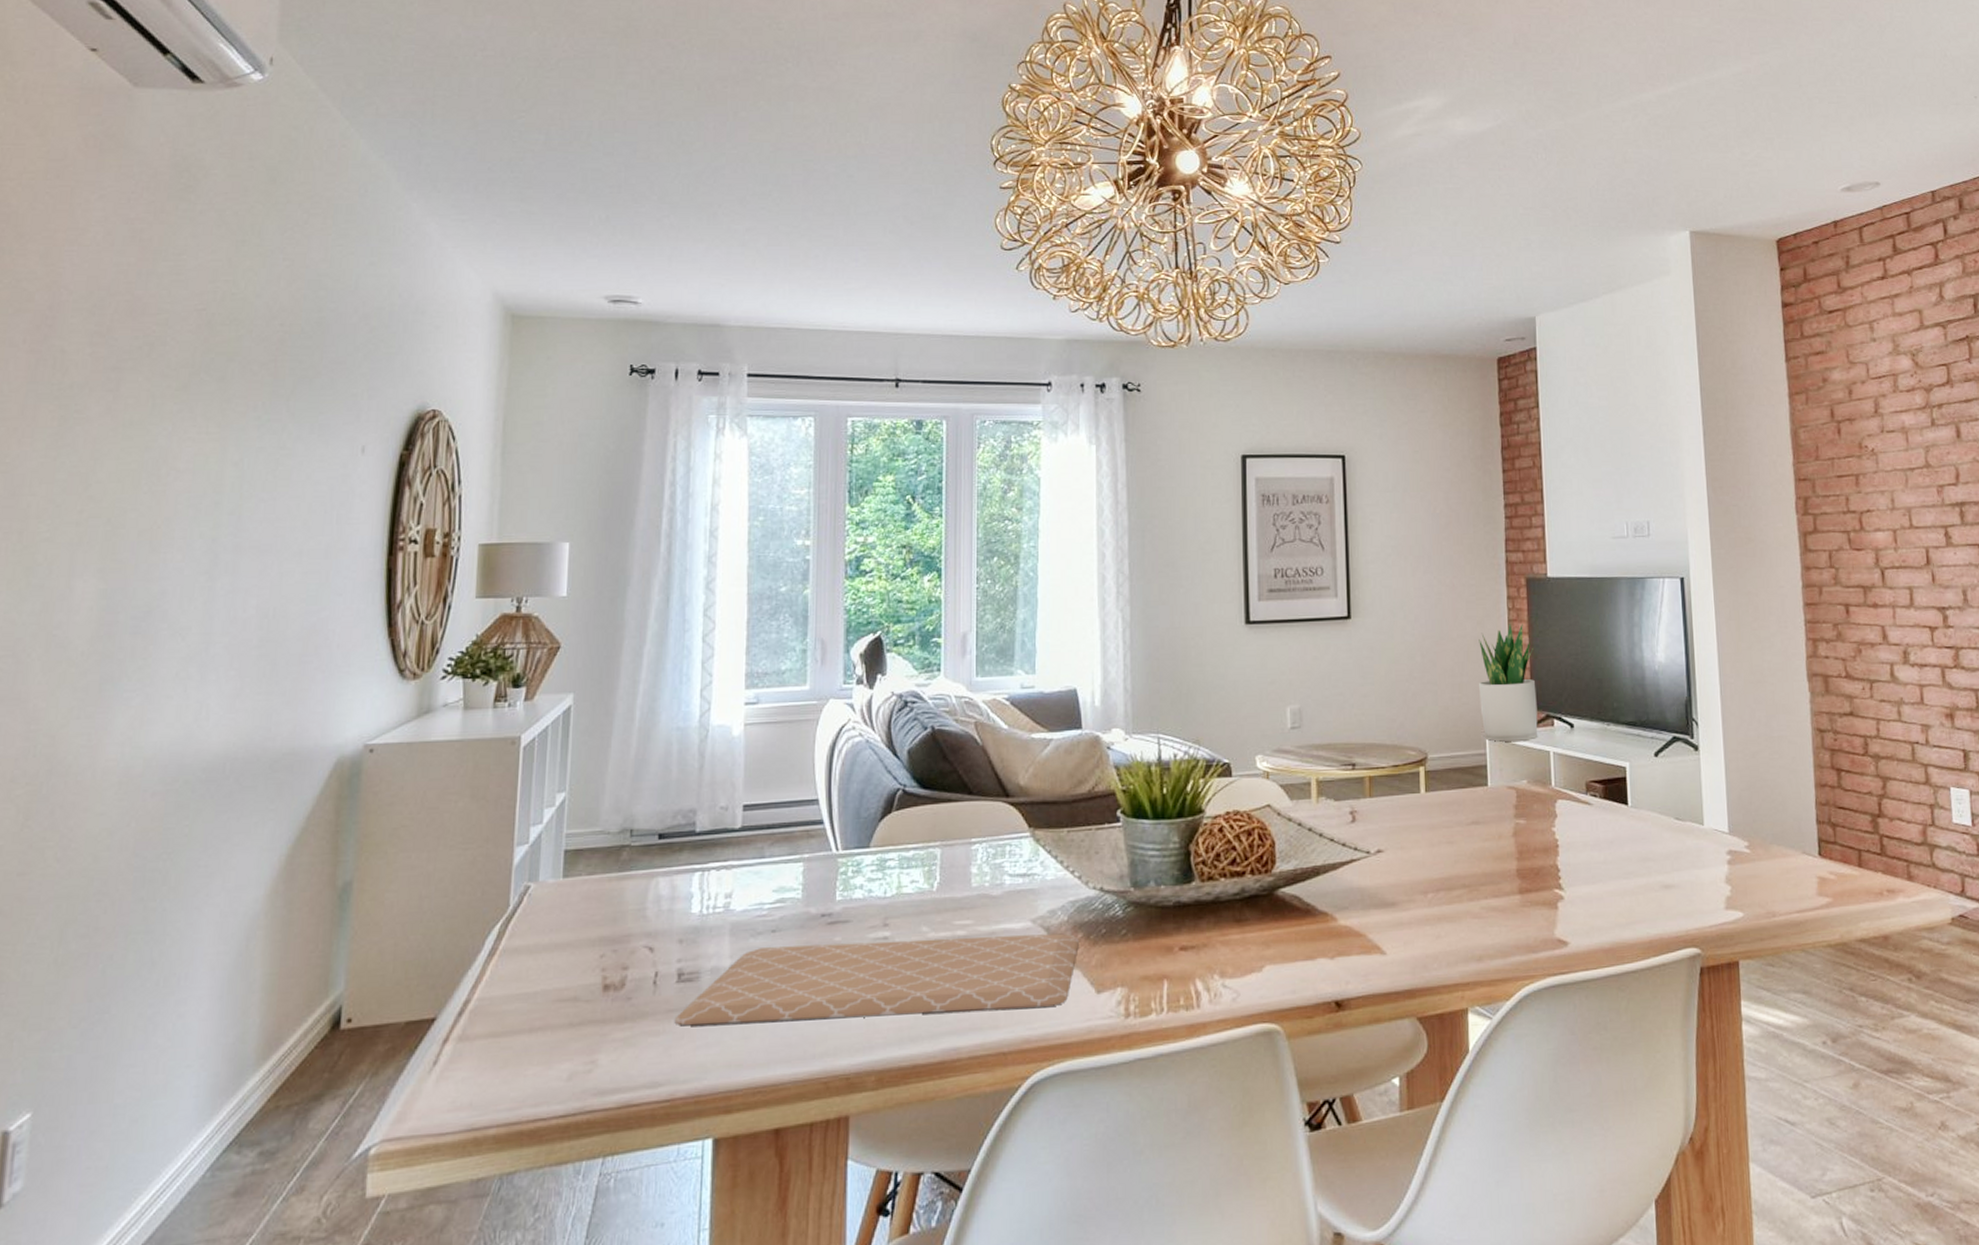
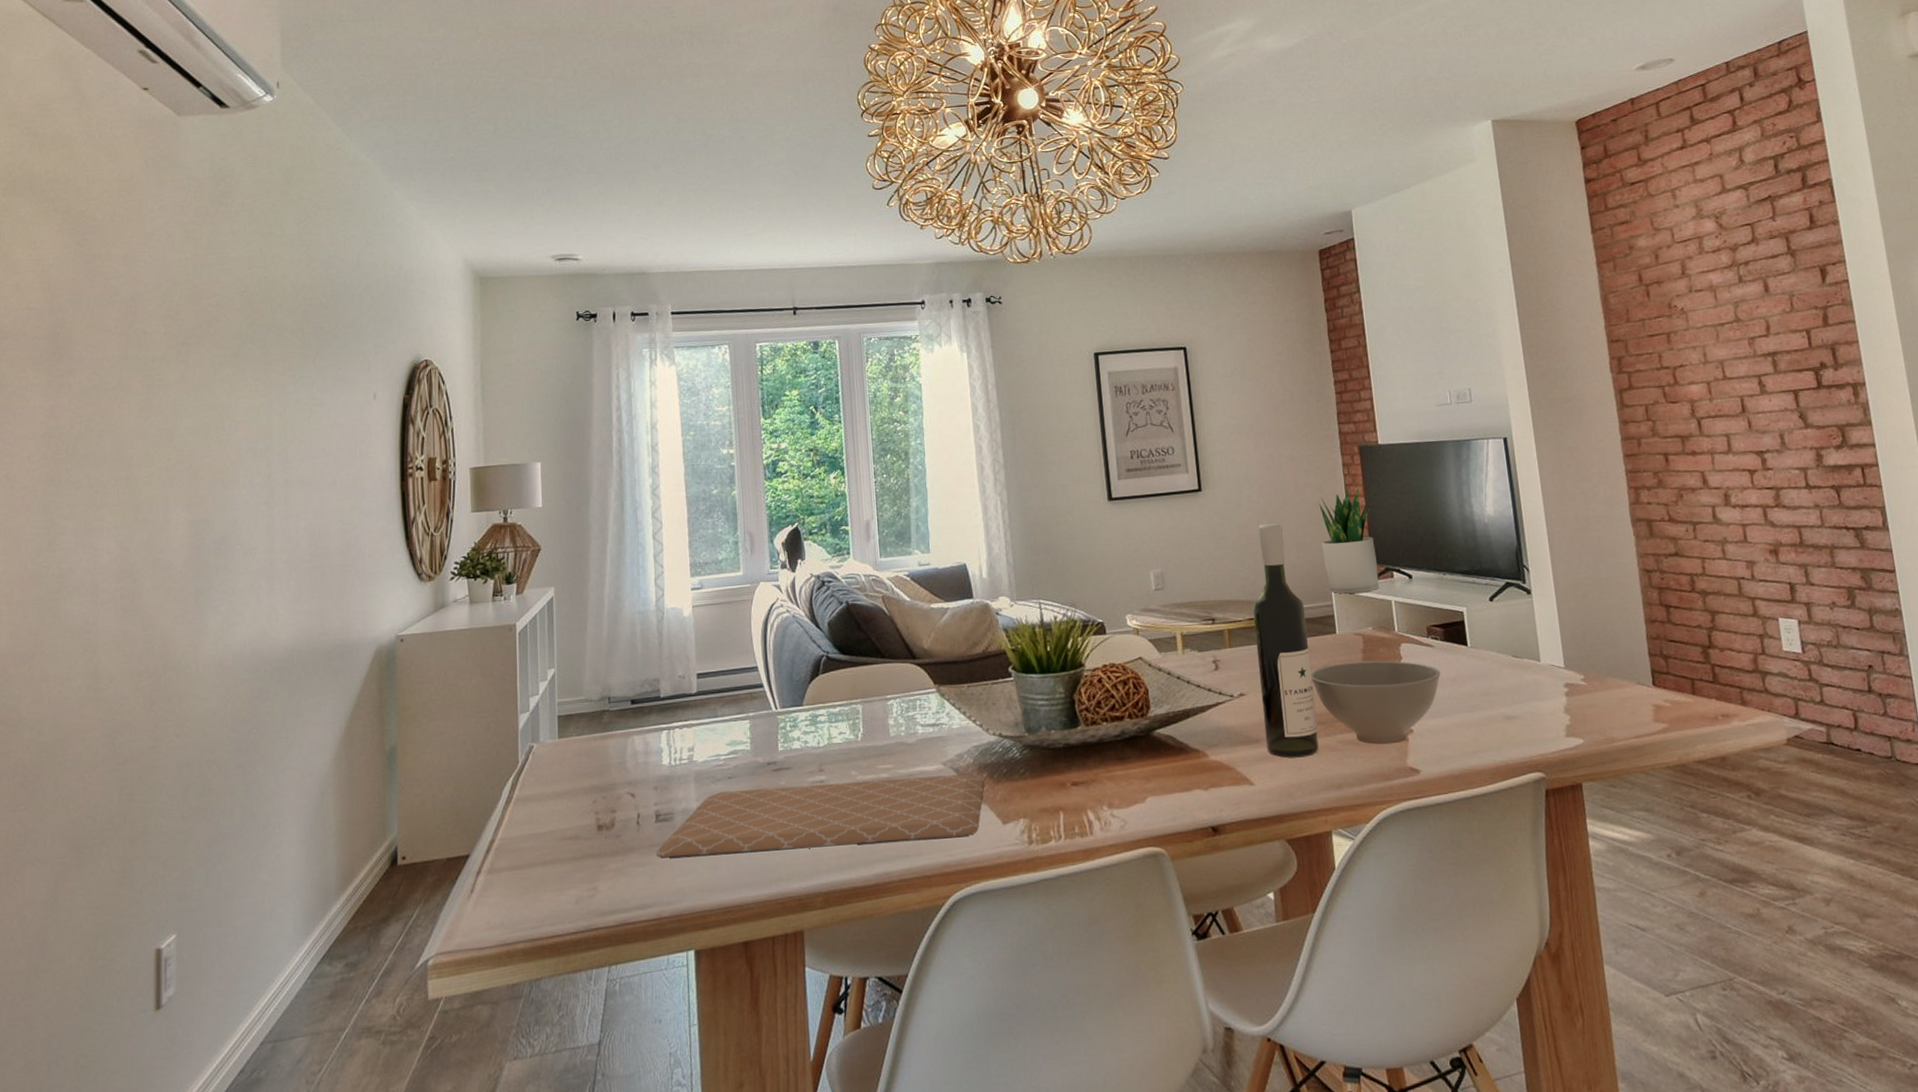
bottle: none [1398,658,1461,925] -> present [1252,523,1319,758]
bowl: none [1457,818,1598,913] -> present [1311,661,1441,745]

